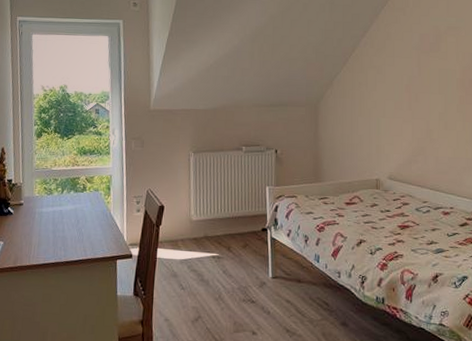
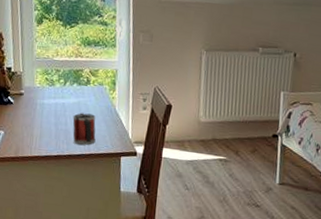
mug: none [70,219,92,250] -> present [73,113,96,145]

